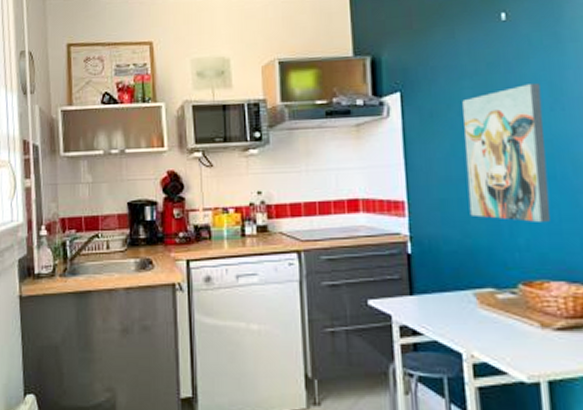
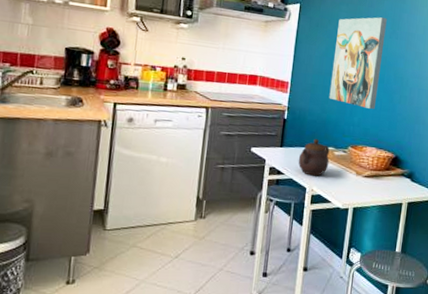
teapot: none [440,278,492,334] -> present [298,139,330,176]

